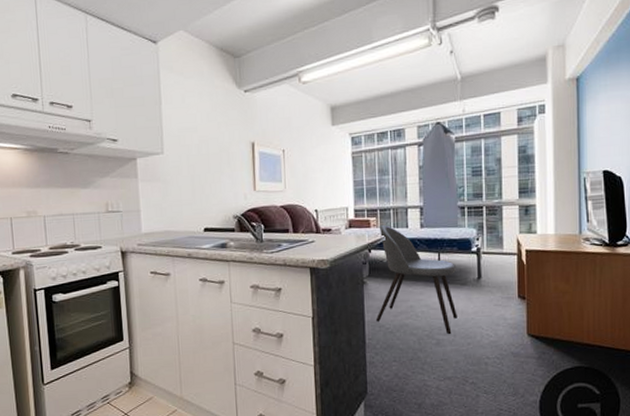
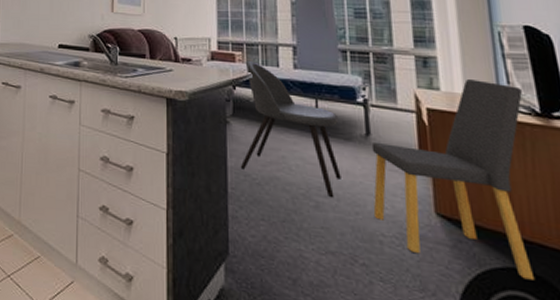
dining chair: none [481,221,597,374] -> present [371,79,536,281]

